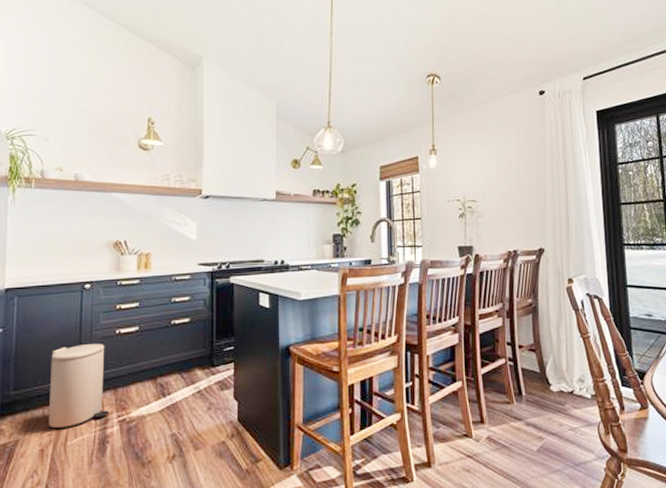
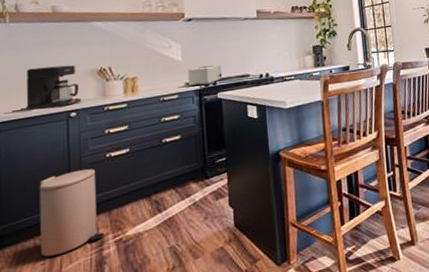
coffee maker: none [45,235,97,278] -> present [26,65,82,110]
toaster: none [201,246,236,268] -> present [187,64,223,87]

